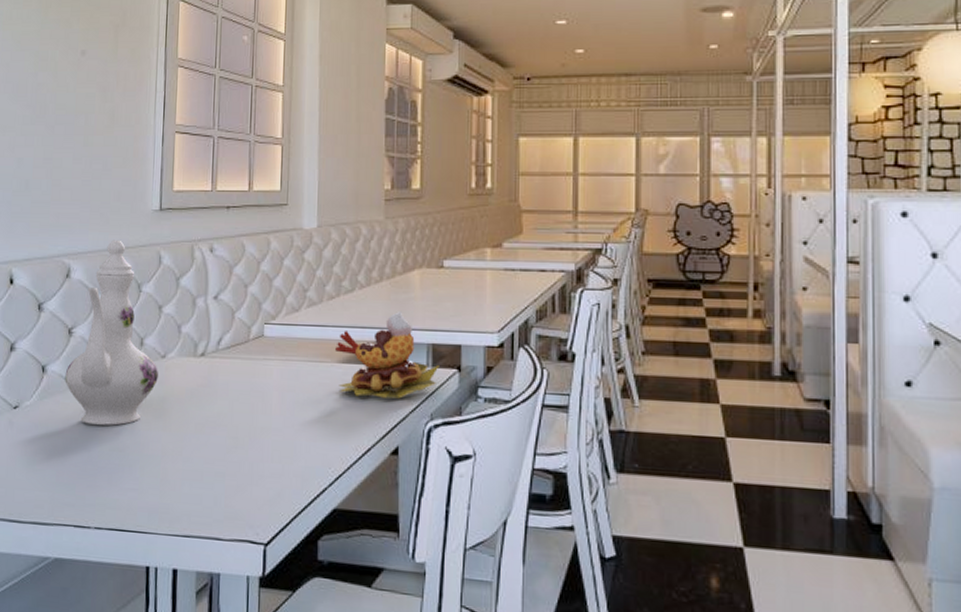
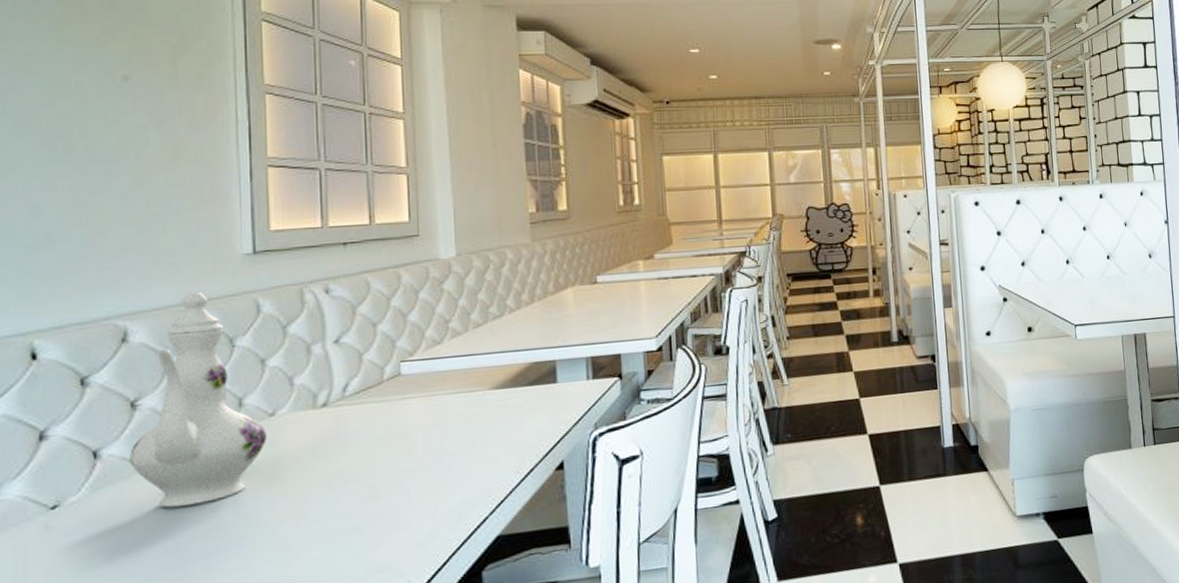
dessert: present [335,310,440,399] -> none [487,329,600,420]

